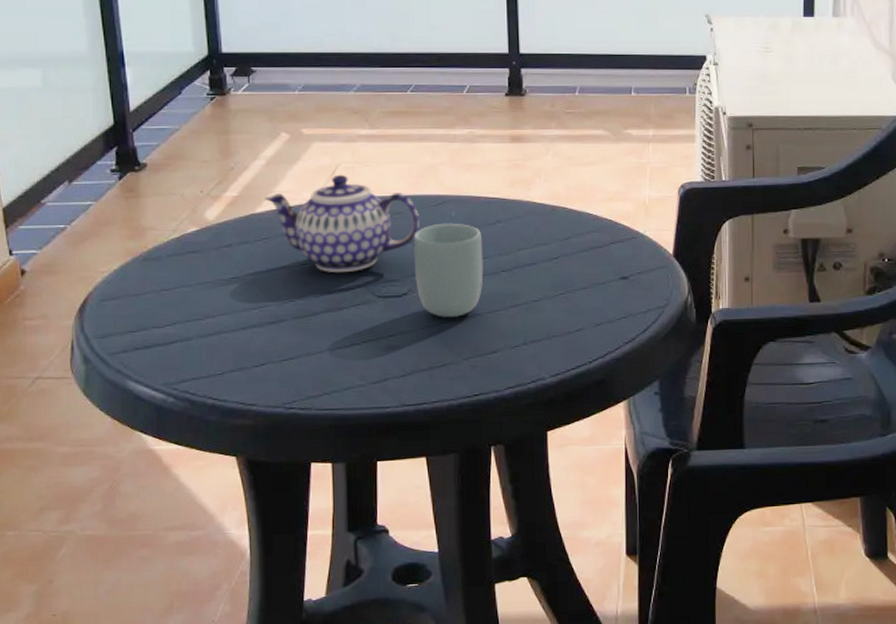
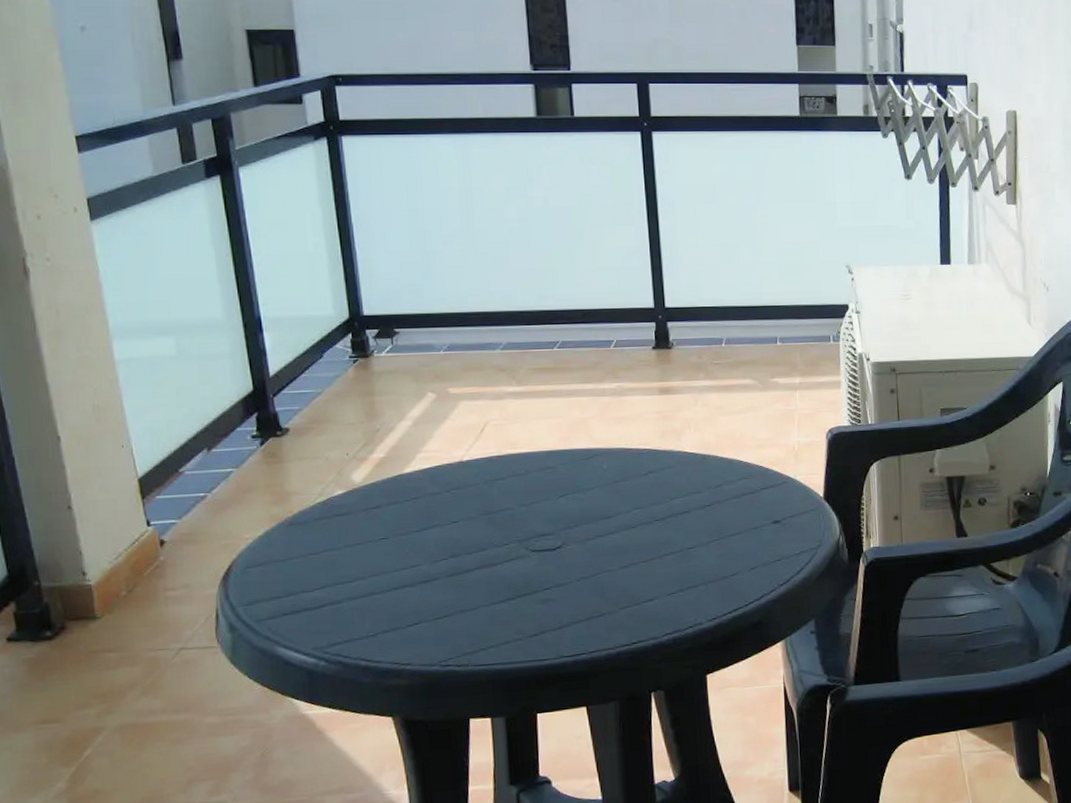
teapot: present [265,174,419,273] -> none [413,431,571,530]
cup: present [413,223,483,317] -> none [565,475,637,568]

